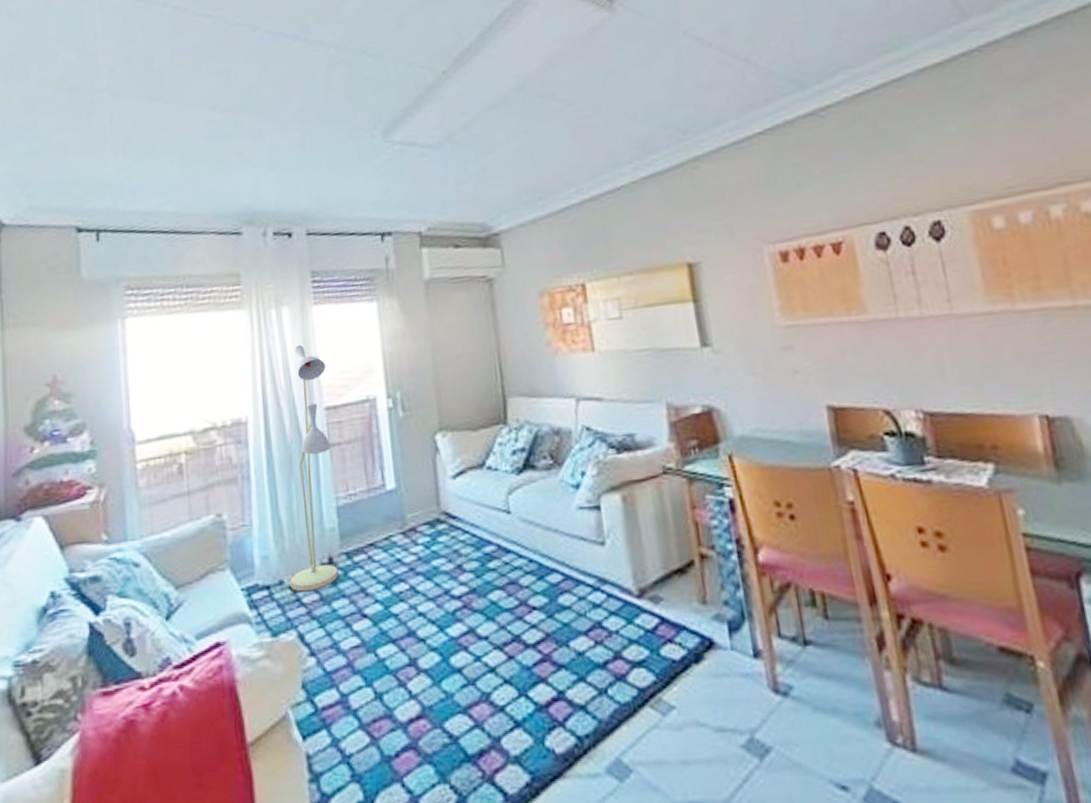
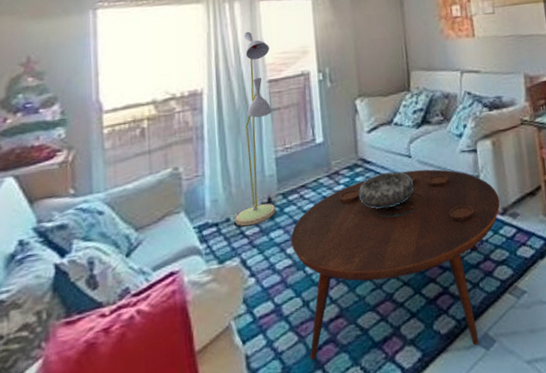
coffee table: none [357,530,636,775] -> present [290,169,501,360]
decorative bowl: none [442,531,516,580] -> present [358,171,414,209]

